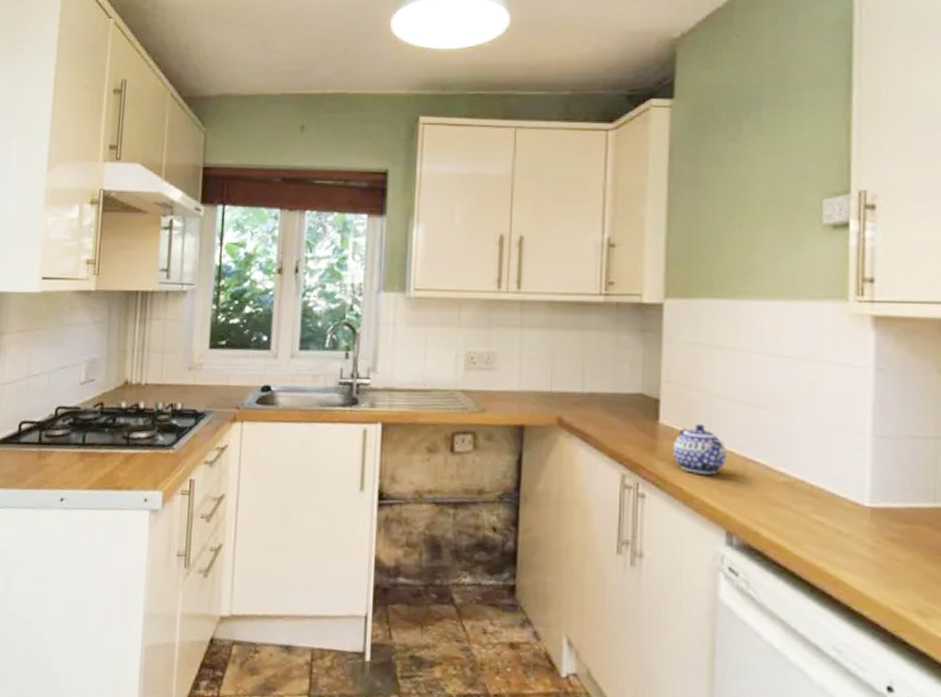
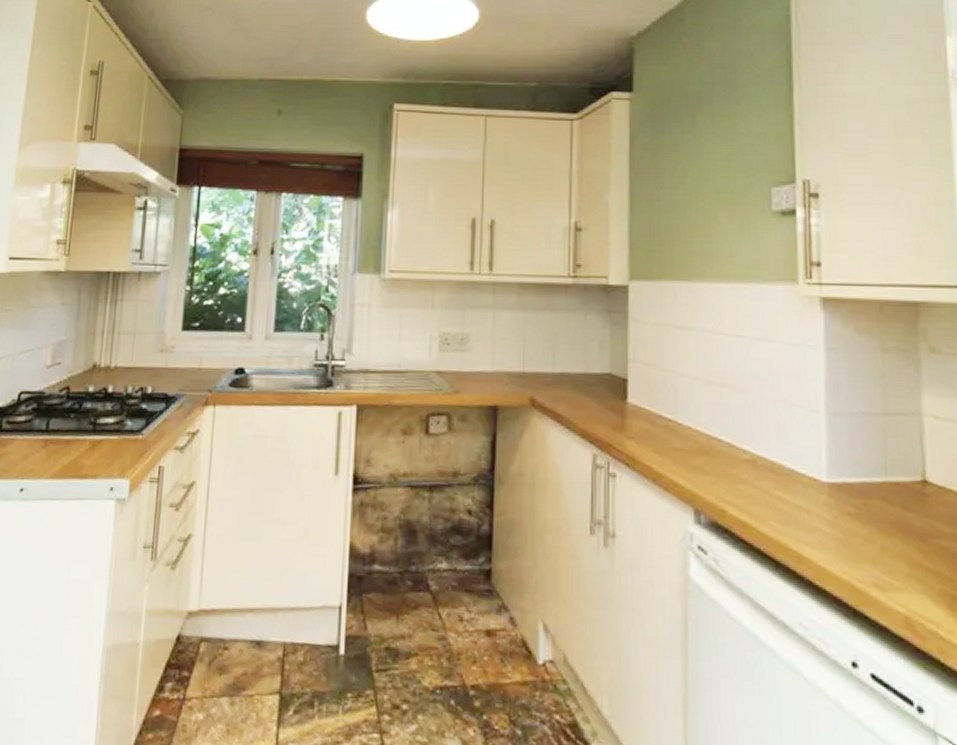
teapot: present [673,424,726,475] -> none [642,403,692,453]

